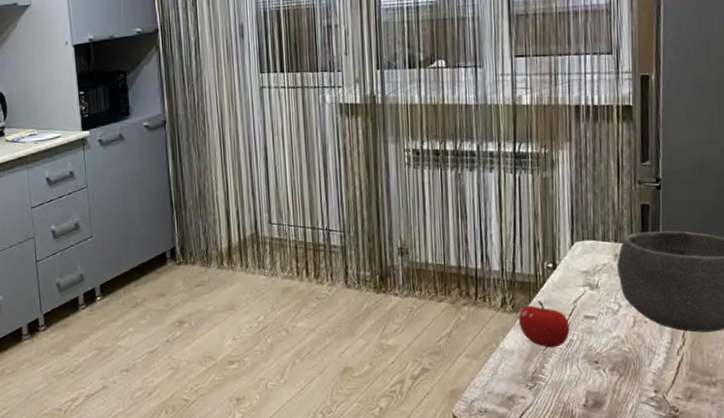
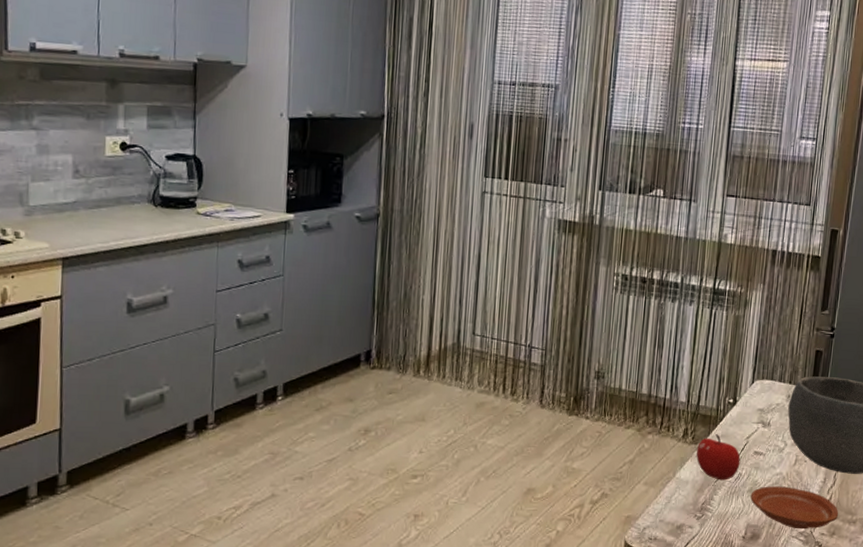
plate: none [587,350,694,394] -> present [750,486,839,530]

